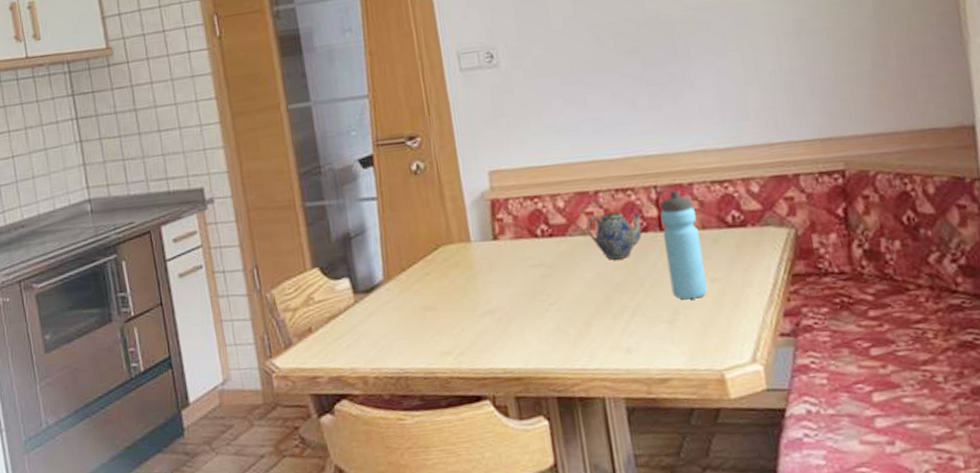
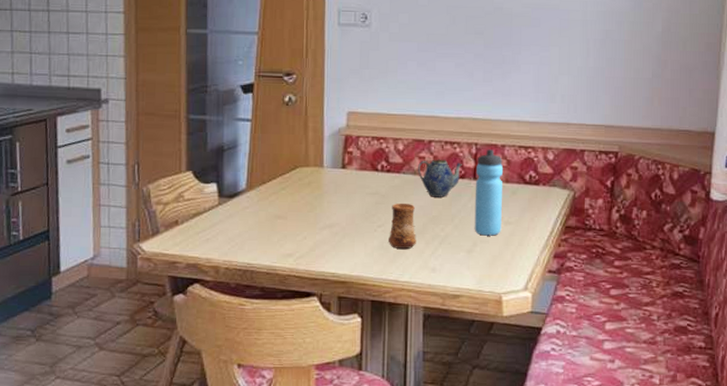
cup: none [562,271,601,329] -> present [389,202,416,249]

